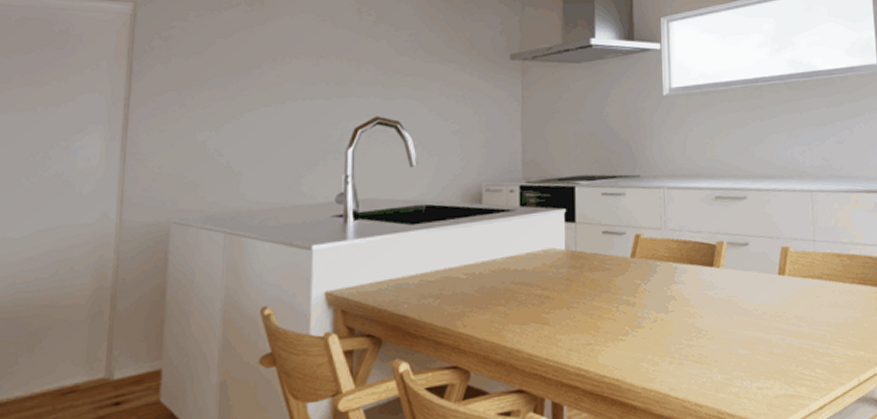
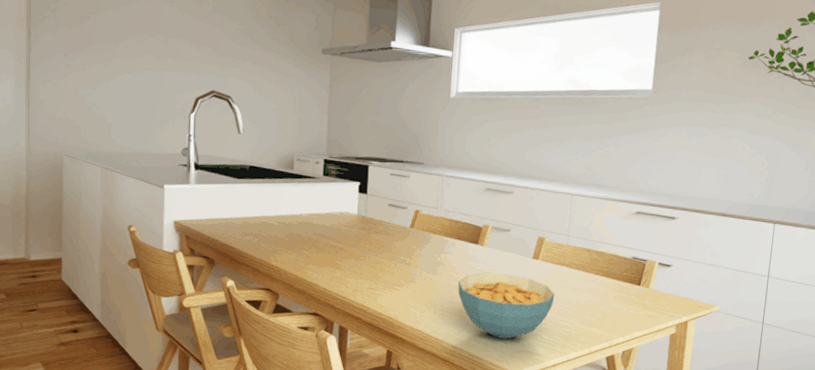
cereal bowl: none [695,298,810,384] -> present [458,272,555,339]

